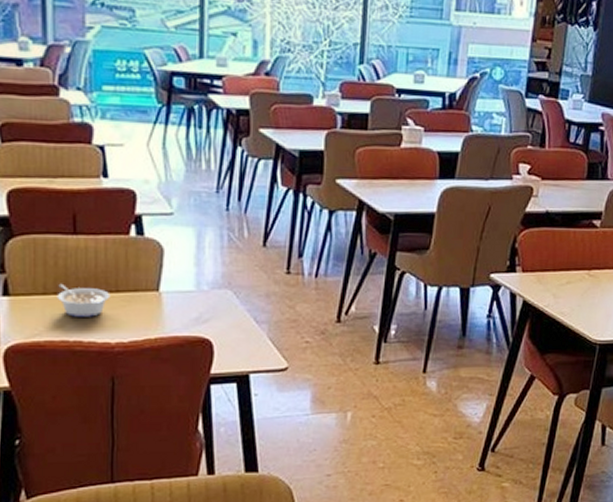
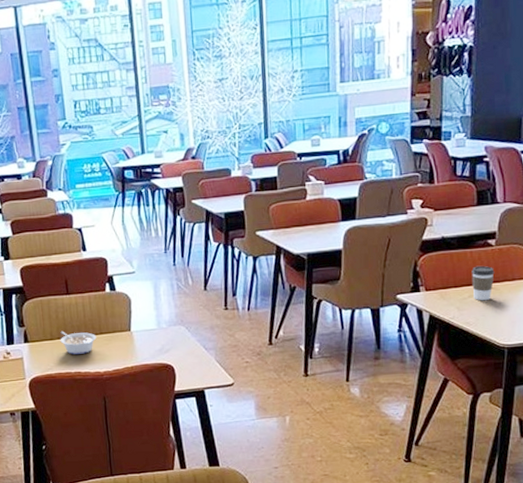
coffee cup: none [571,248,596,289] -> present [472,265,495,301]

